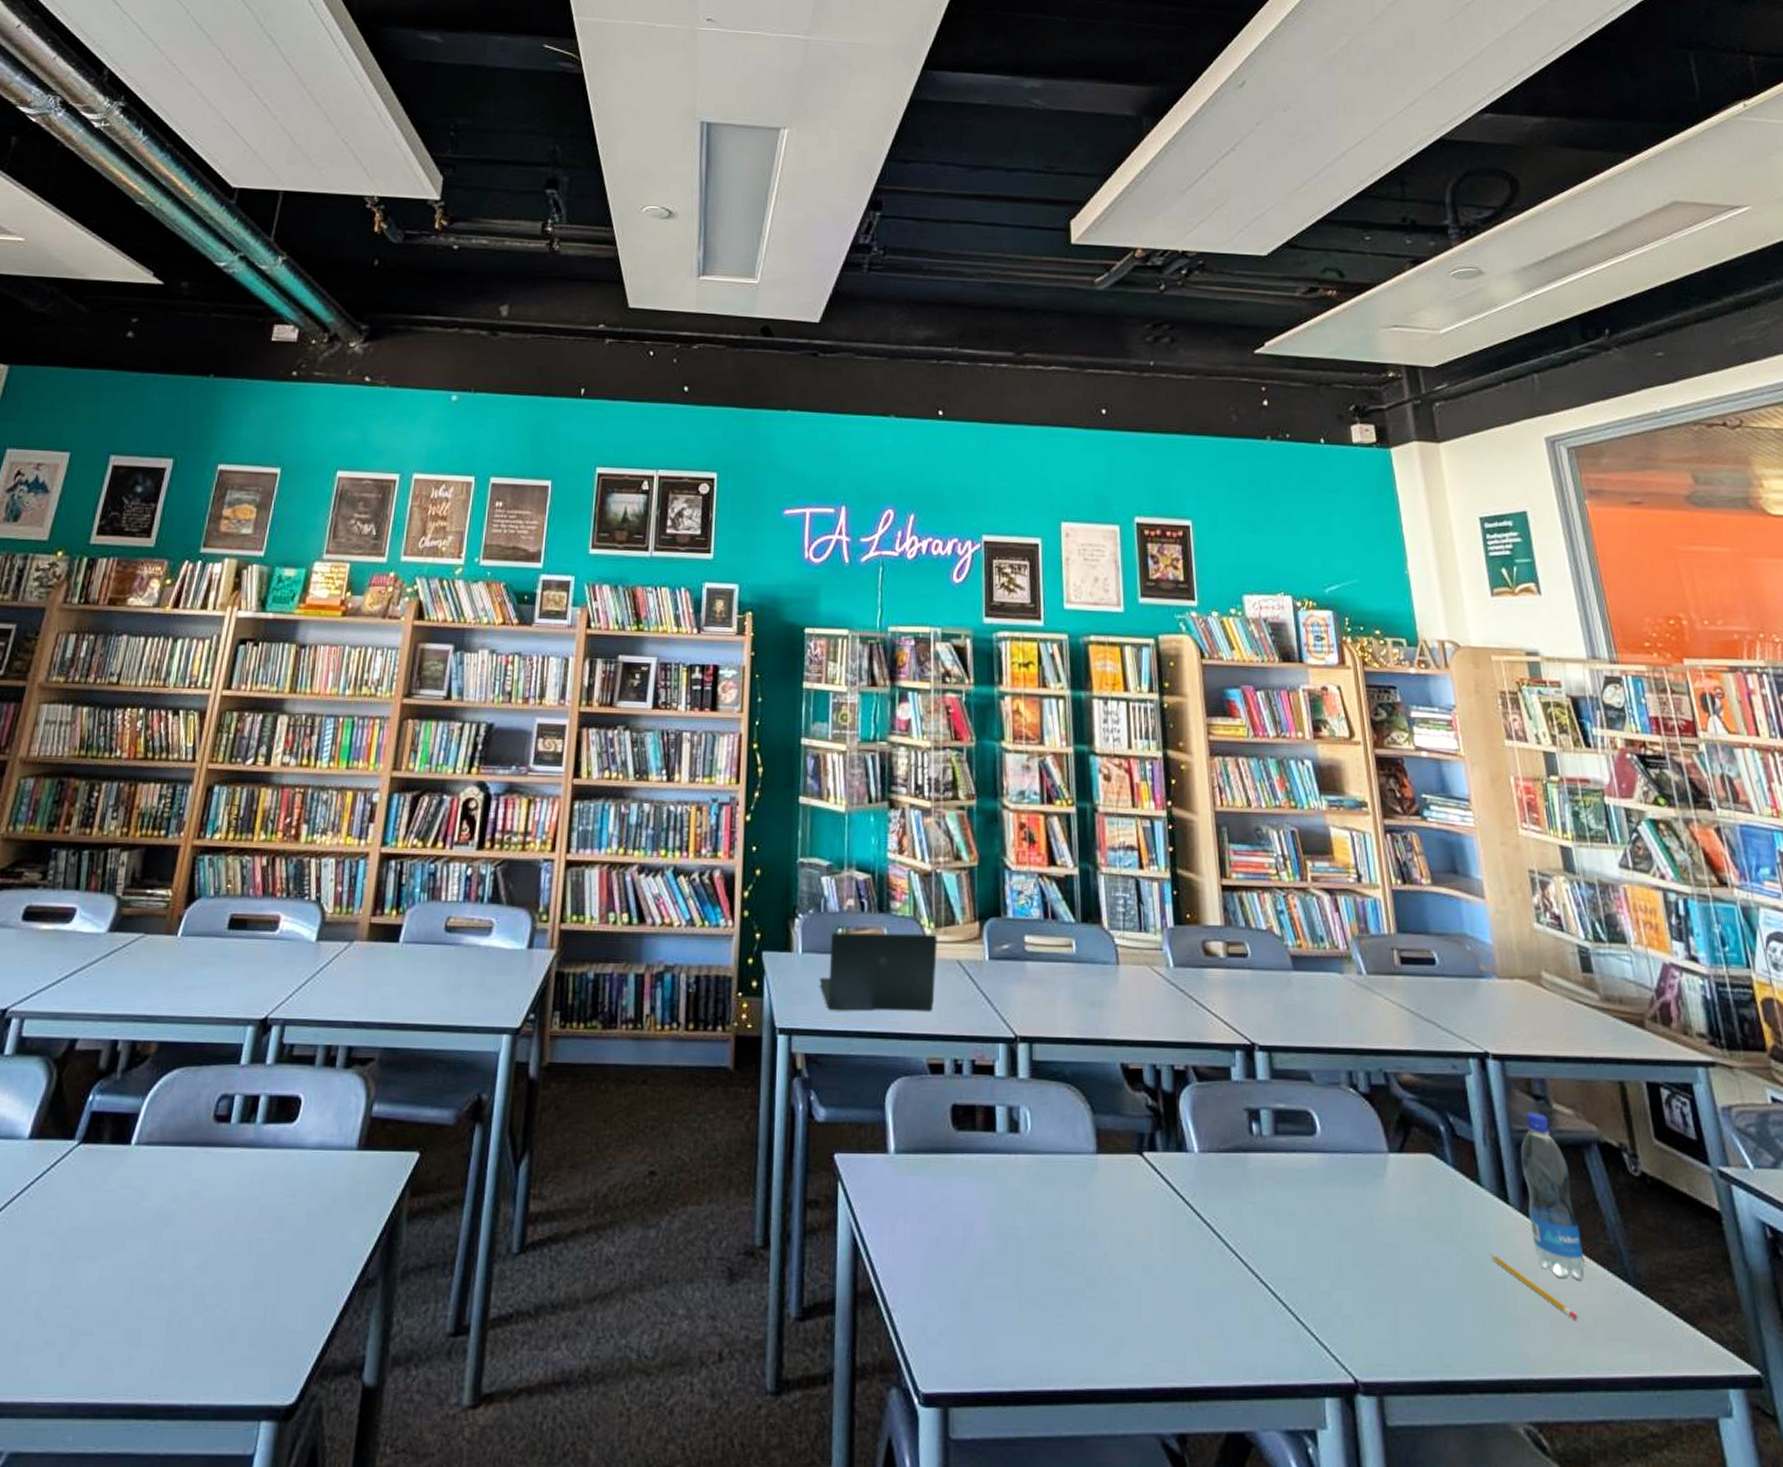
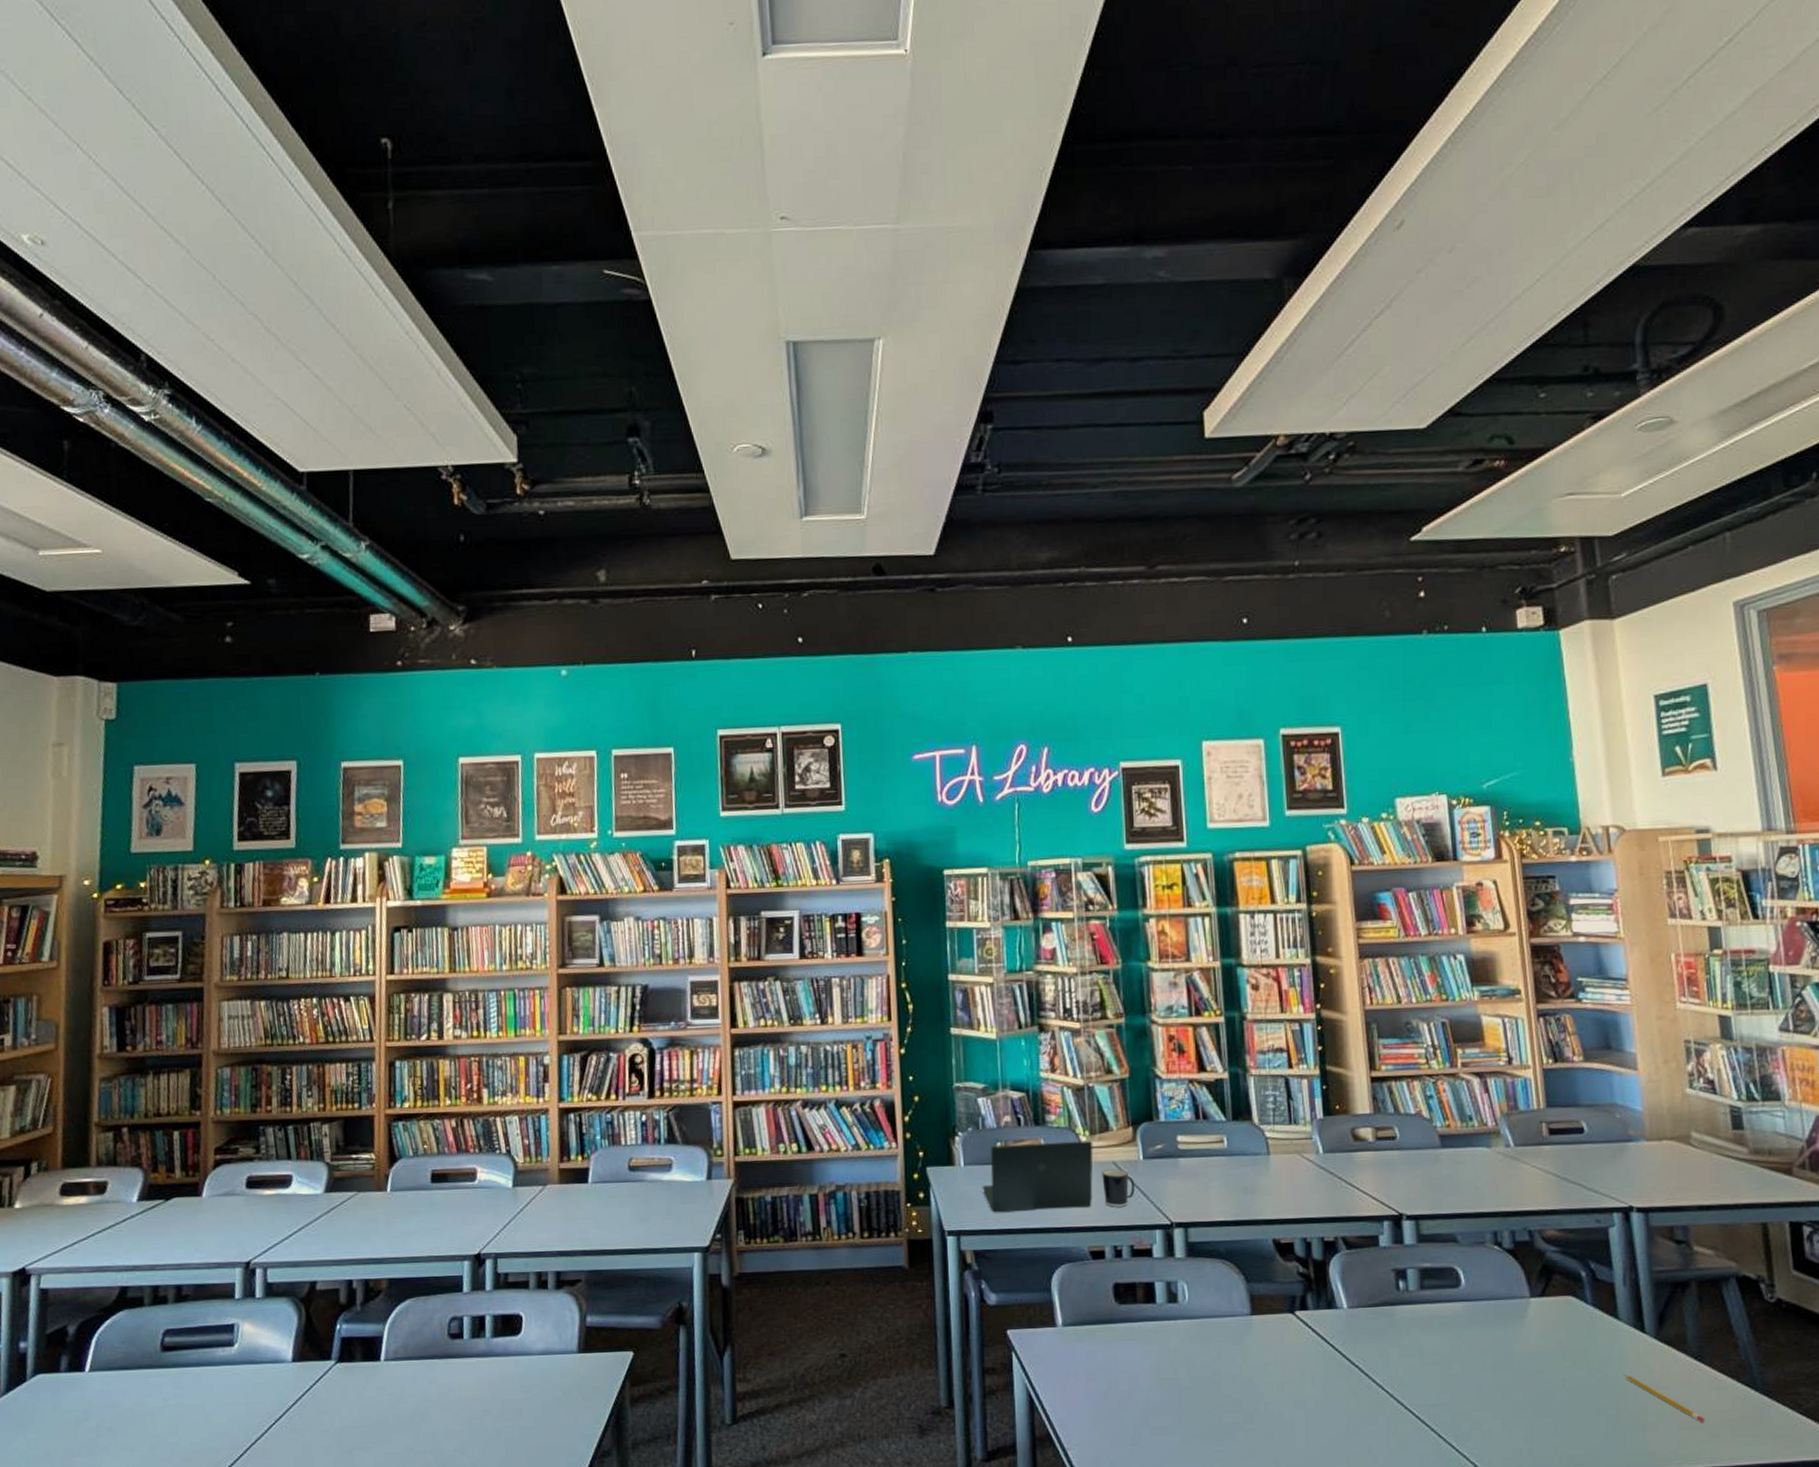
mug: none [945,969,980,1013] -> present [1102,1169,1135,1207]
bottle: present [1520,1112,1585,1281] -> none [1659,1254,1715,1391]

